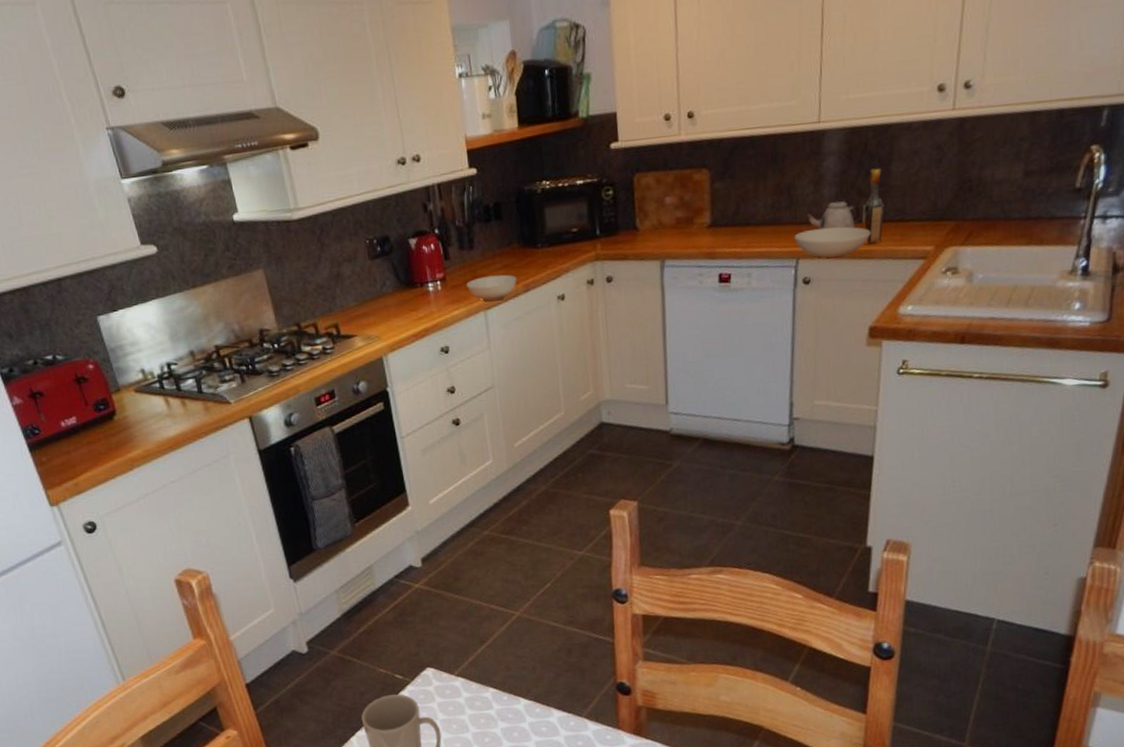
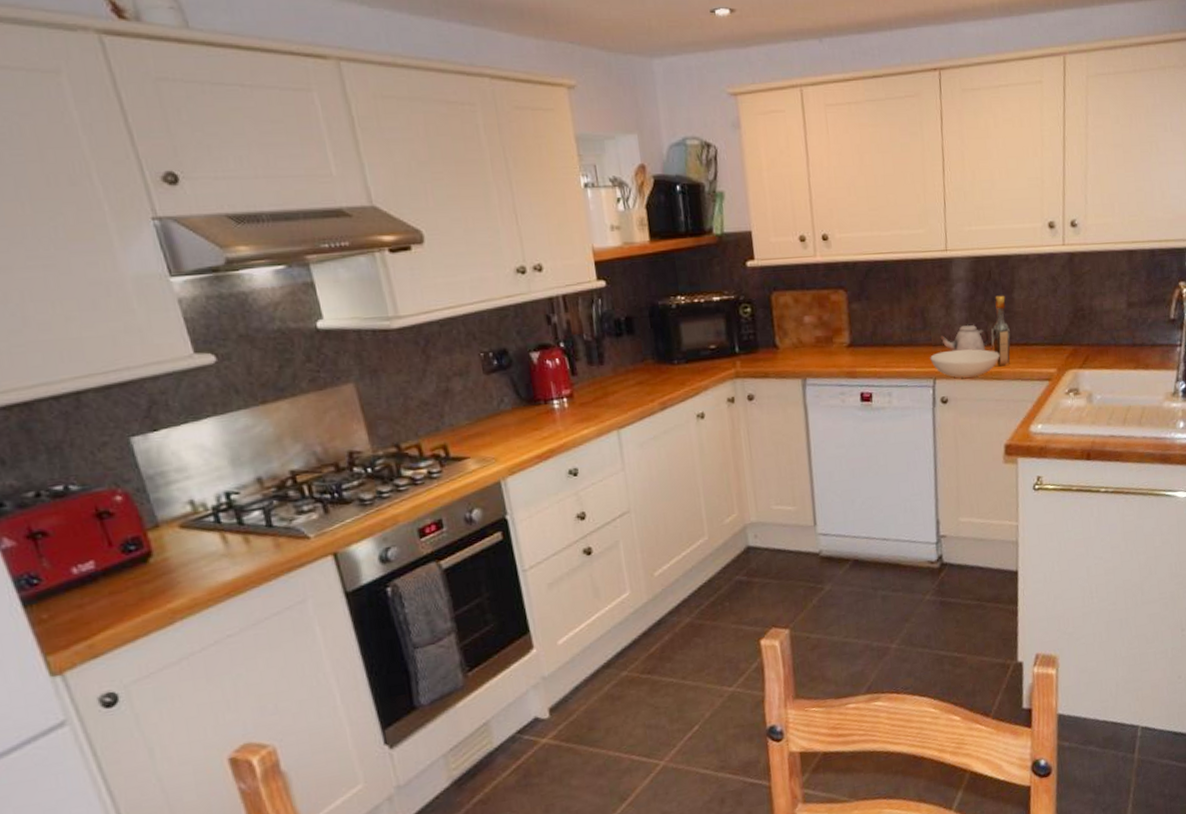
bowl: present [465,274,517,302] -> none [595,391,653,421]

